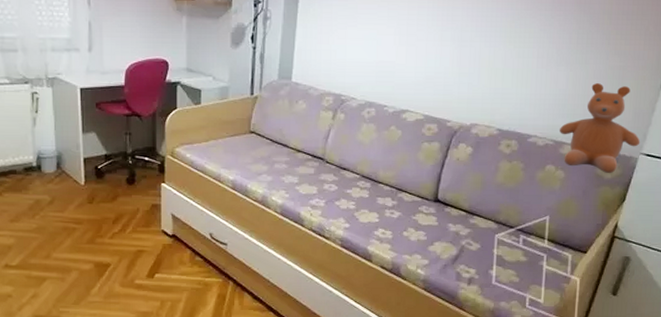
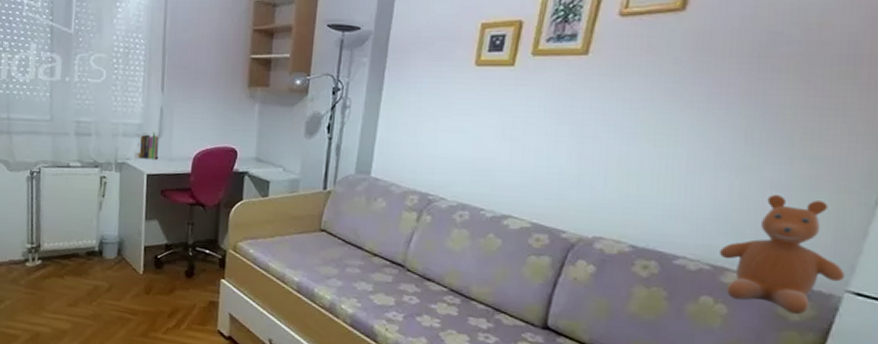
books: none [65,43,90,74] -> present [134,129,160,160]

